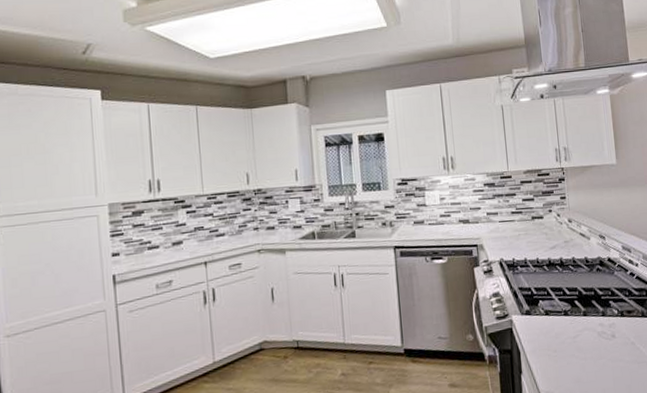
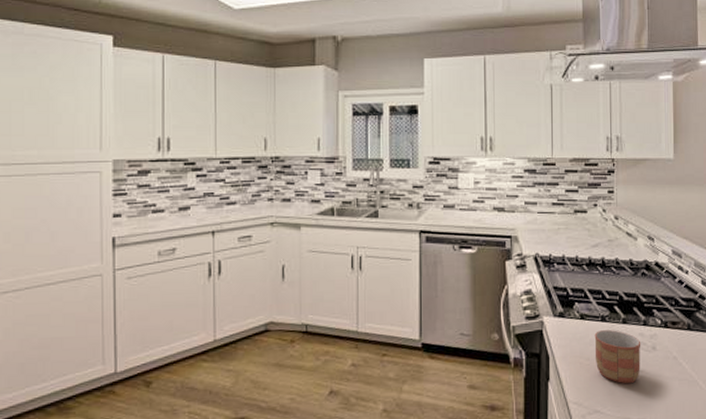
mug: none [559,322,603,371] -> present [594,330,641,384]

